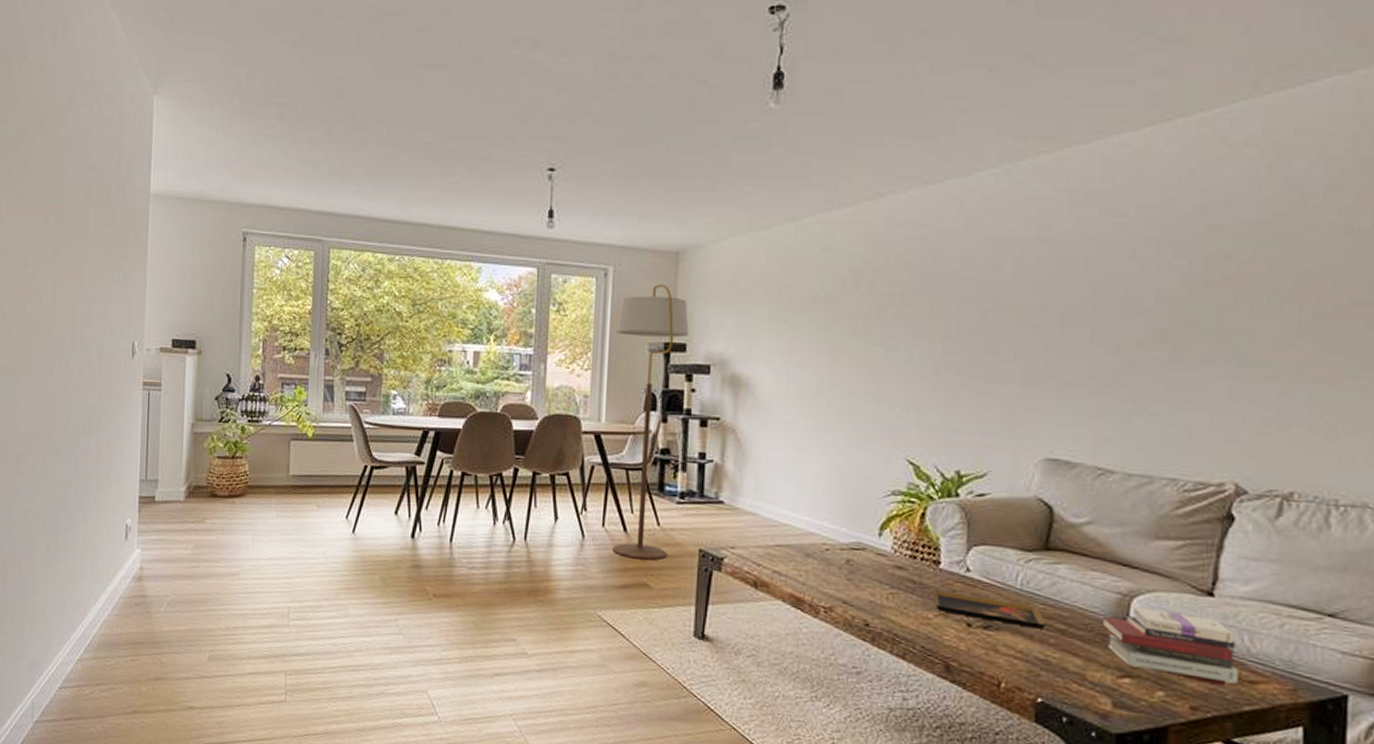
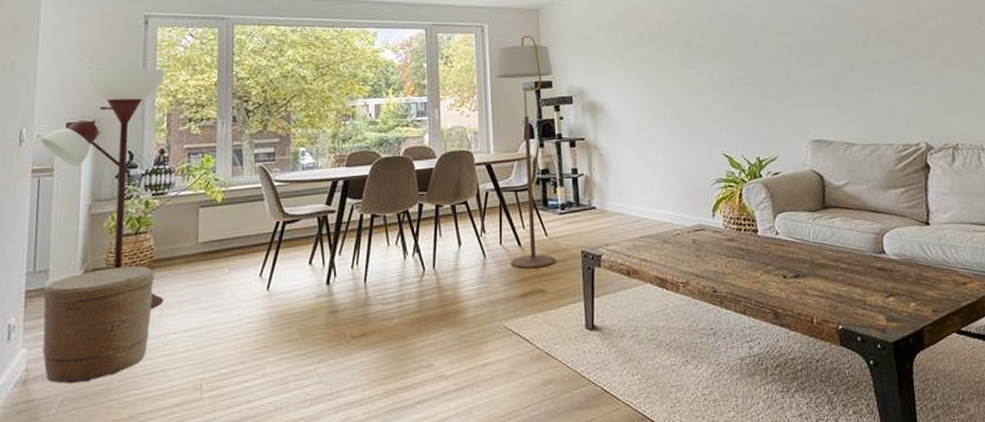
floor lamp: none [150,285,262,533] -> present [40,67,165,309]
basket: none [153,487,249,590] -> present [42,265,155,384]
decorative tray: present [933,589,1047,629] -> none [756,252,835,271]
books: present [1101,606,1238,686] -> none [867,241,956,290]

